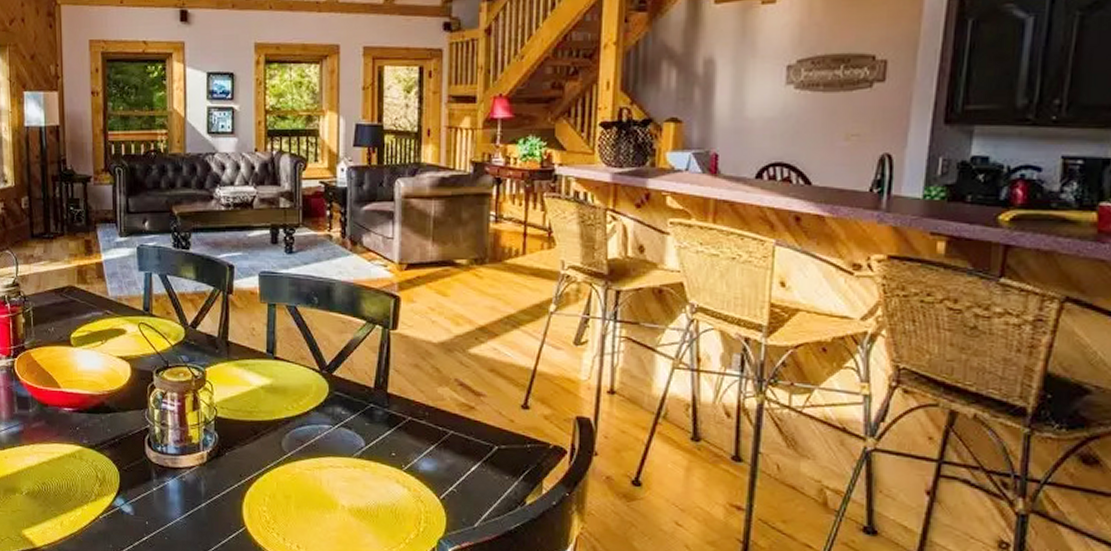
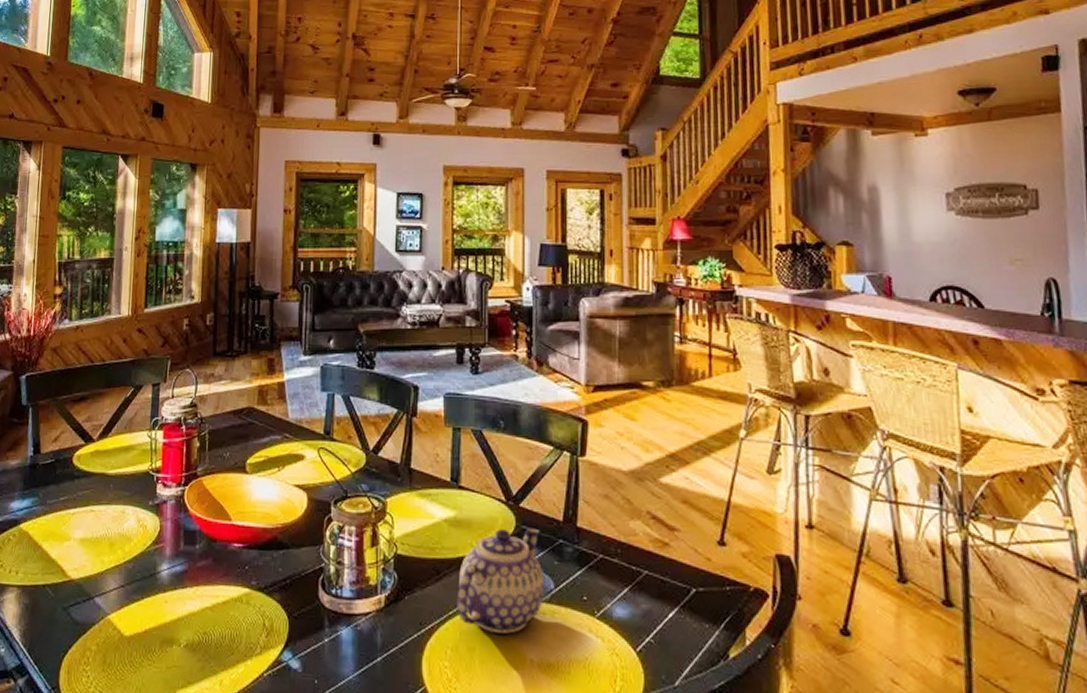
teapot: none [273,393,355,484] -> present [456,528,544,634]

